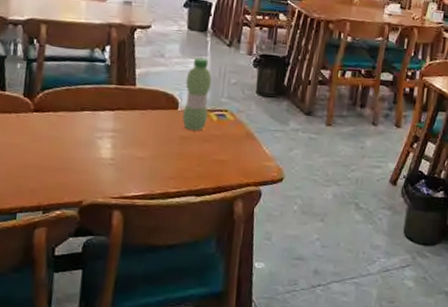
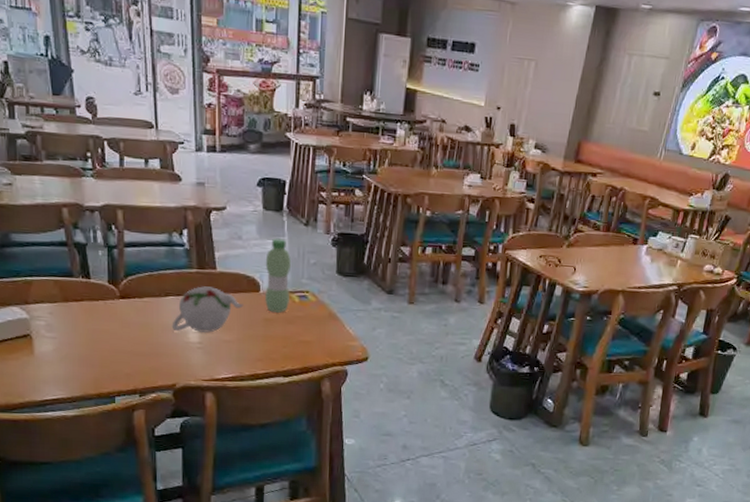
teapot: none [84,102,160,149] -> present [171,286,243,333]

